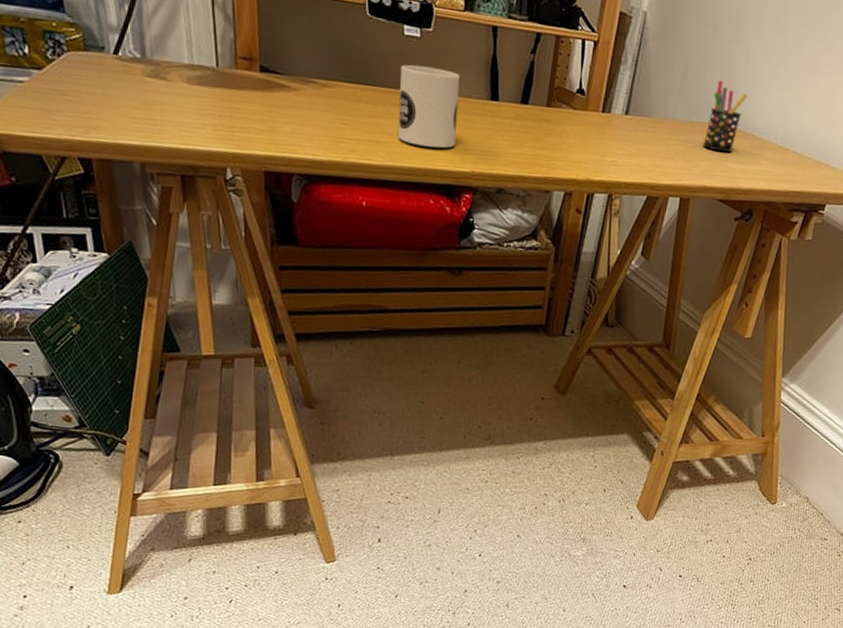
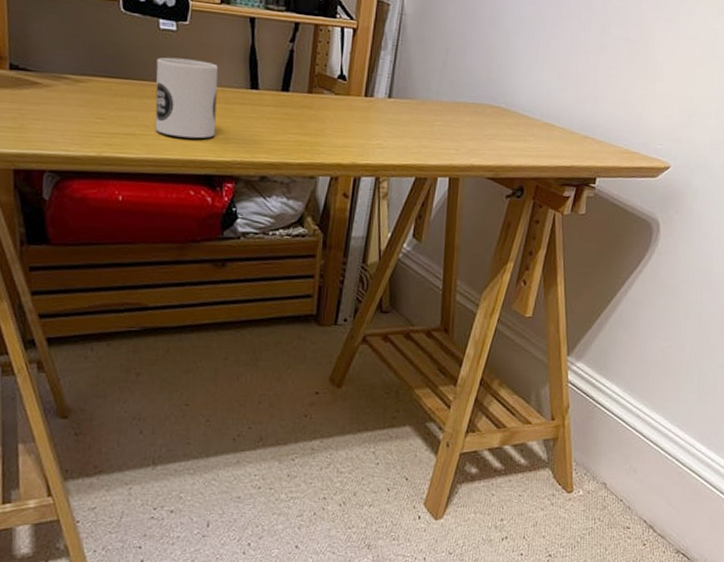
pen holder: present [703,80,748,153] -> none [469,61,509,131]

